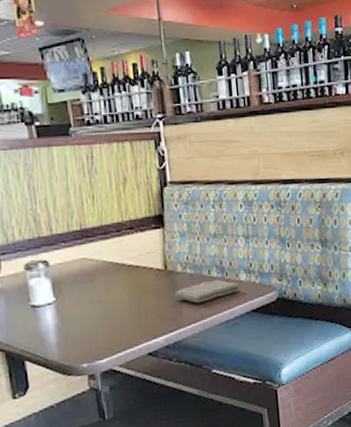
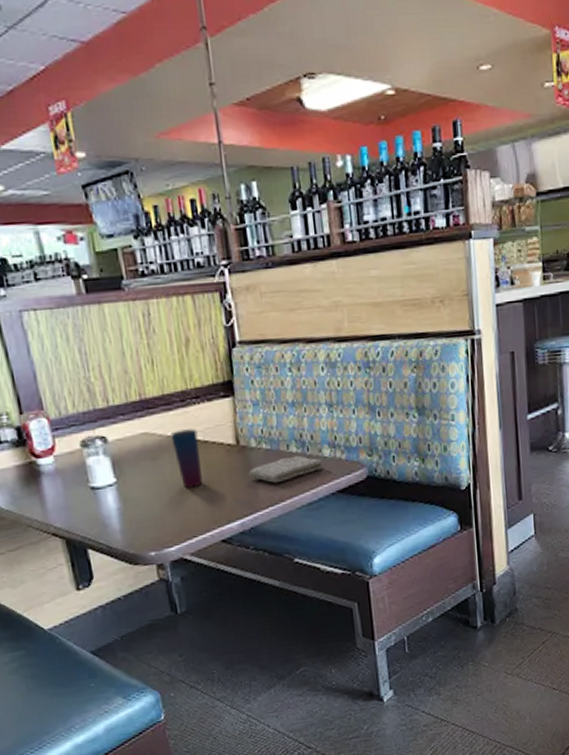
cup: none [106,255,133,307] -> present [170,428,203,488]

